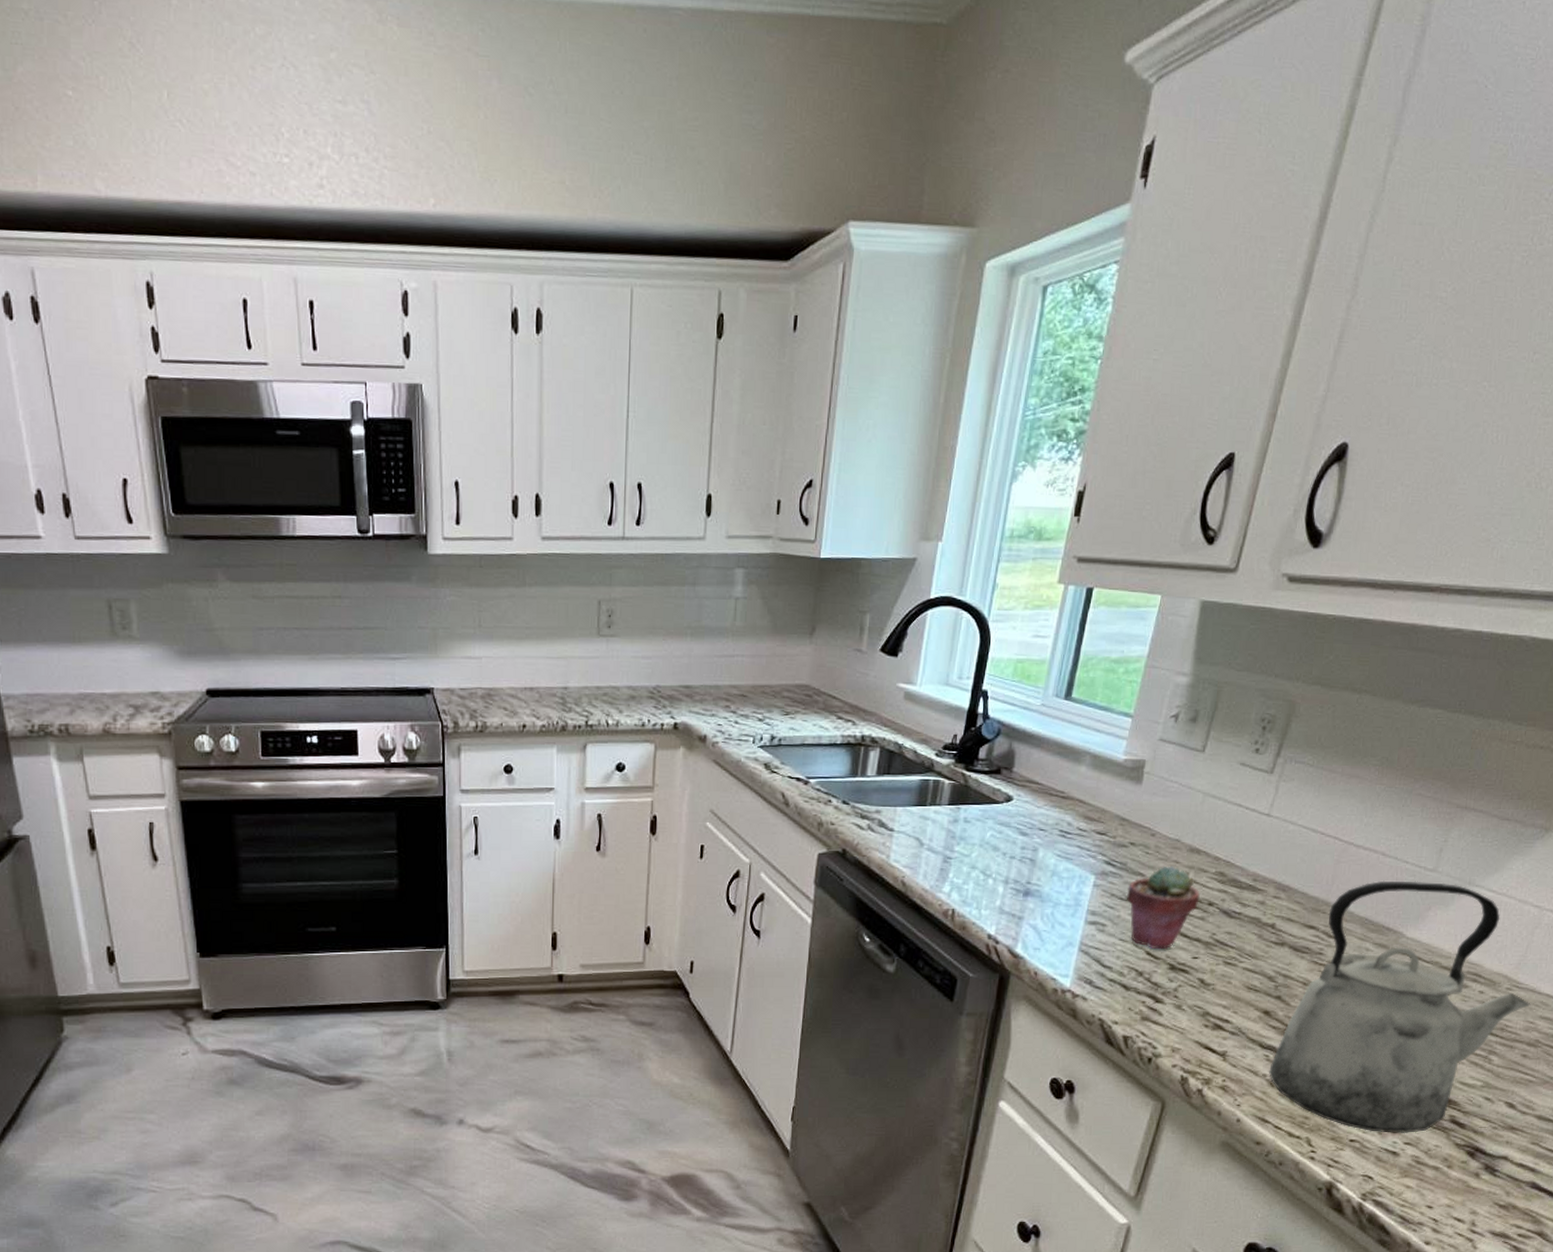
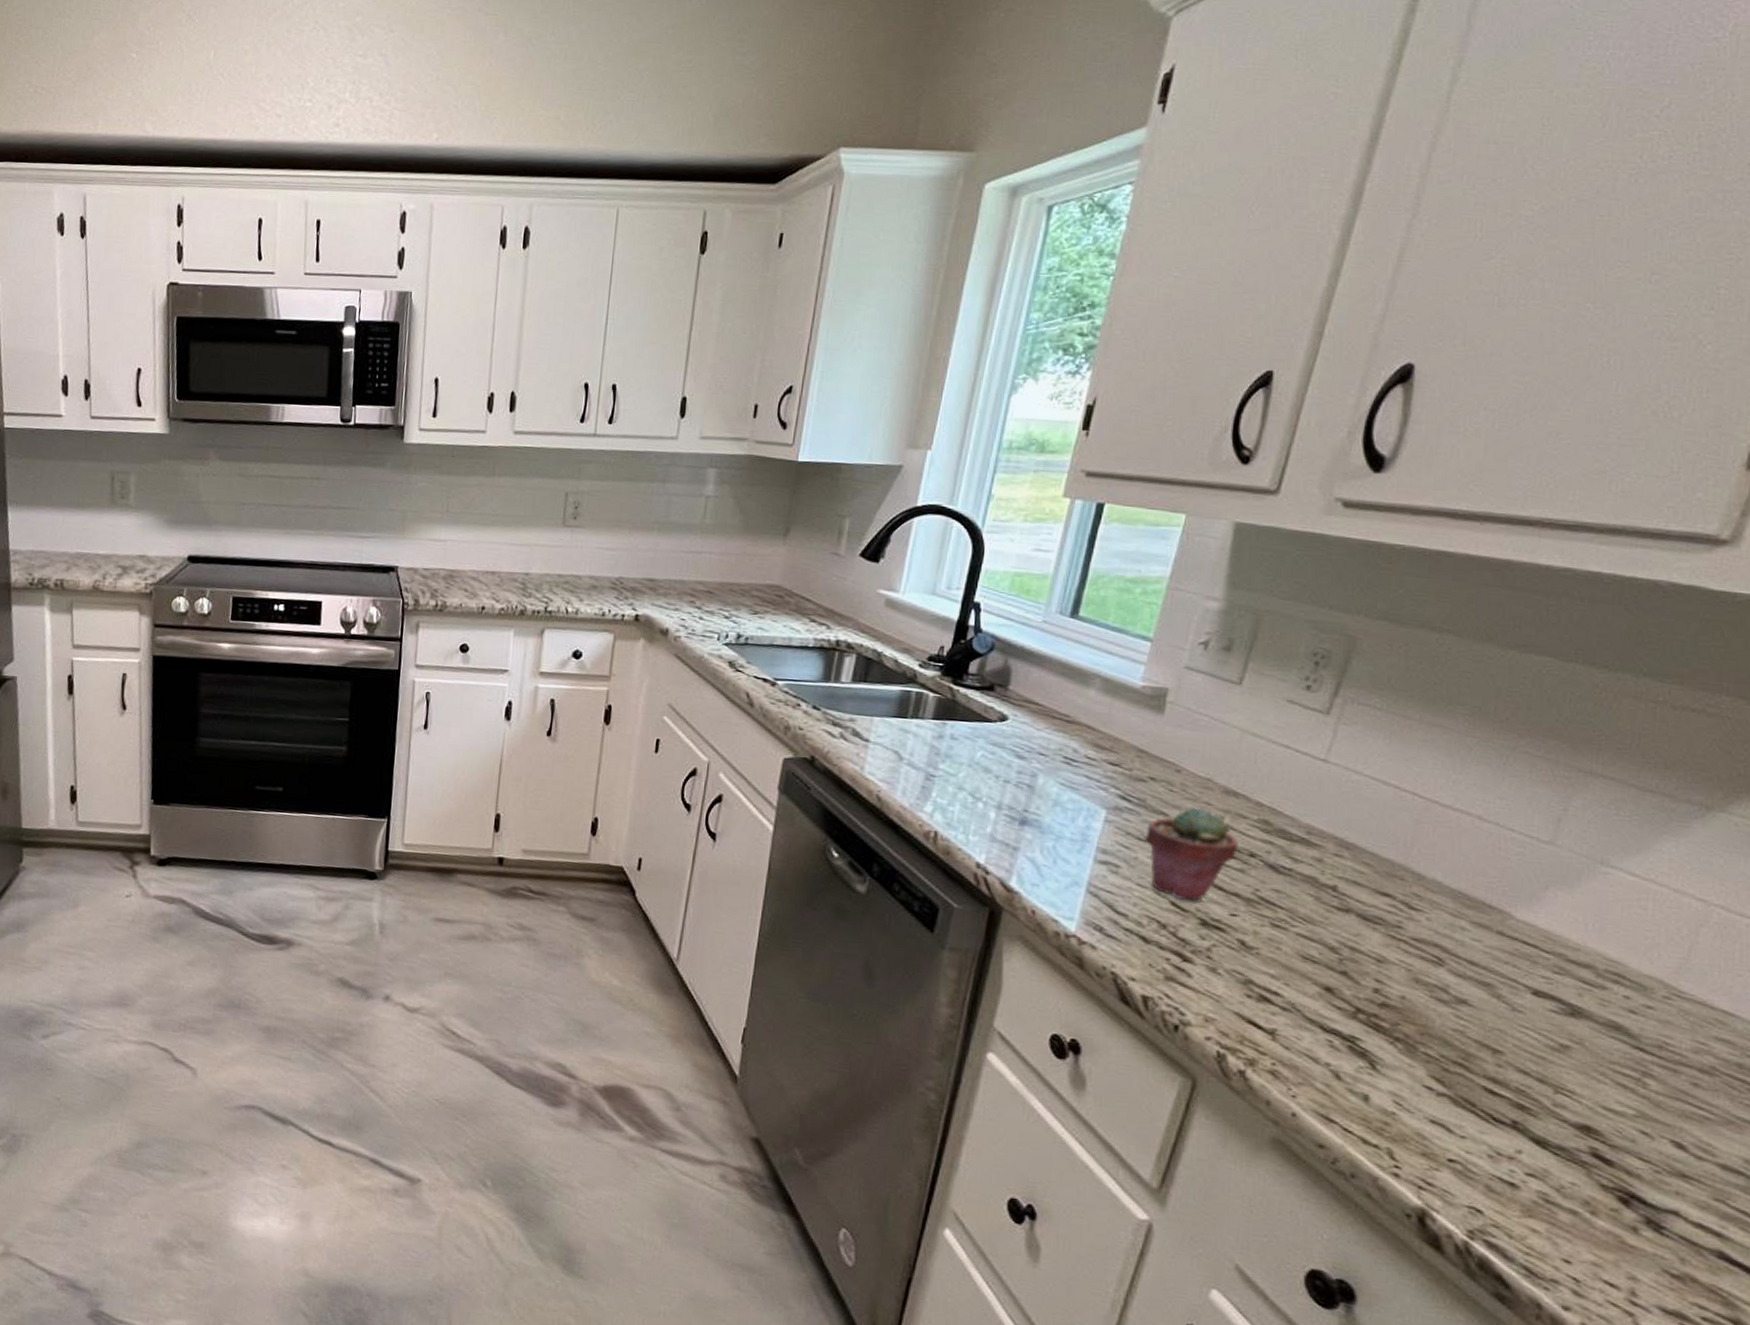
kettle: present [1268,880,1531,1134] -> none [1332,849,1701,1163]

